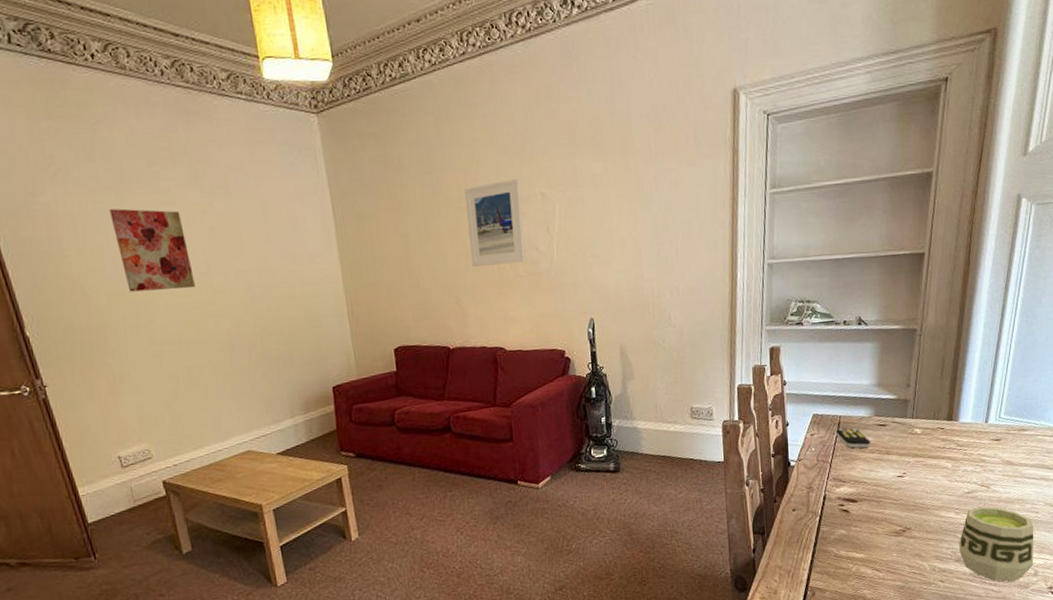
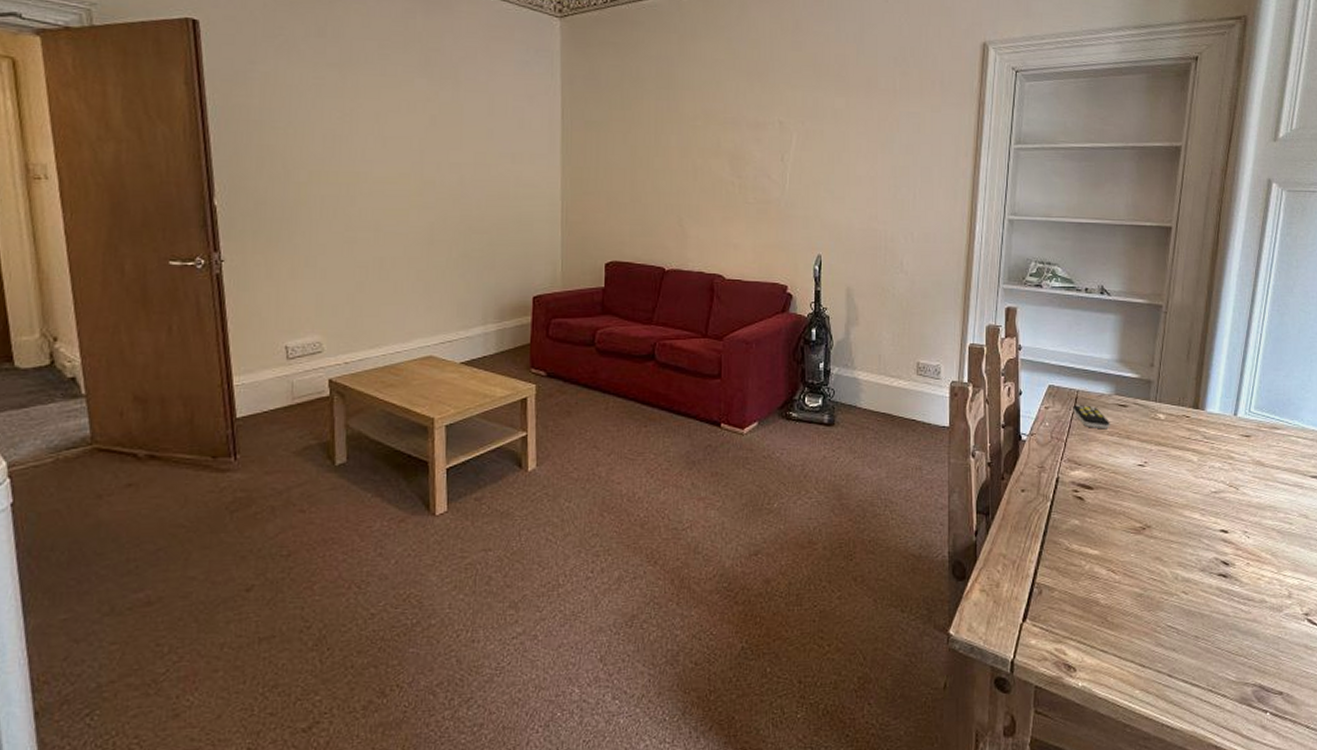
wall art: present [109,208,195,292] -> none [329,86,405,176]
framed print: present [465,179,526,267] -> none [700,104,759,189]
cup: present [959,506,1034,582] -> none [1204,510,1288,602]

